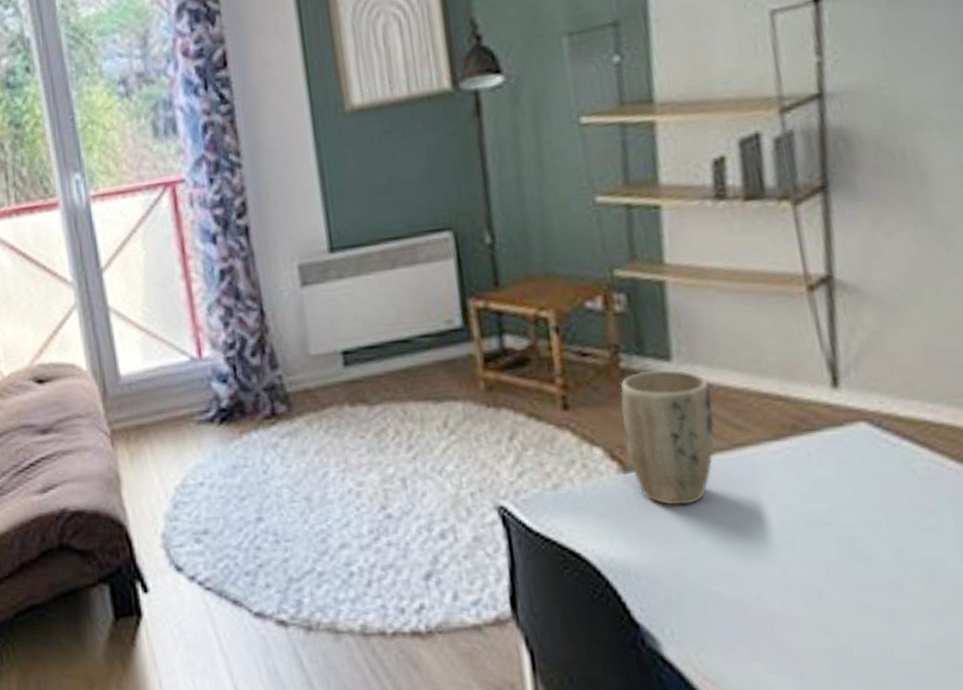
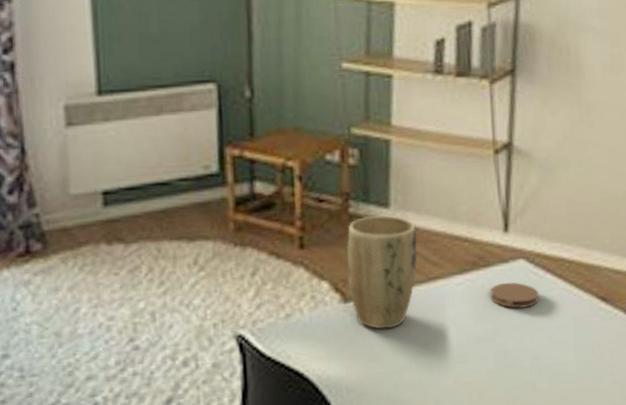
coaster: none [820,451,894,485] -> present [490,282,539,309]

